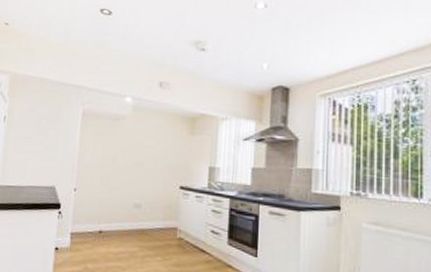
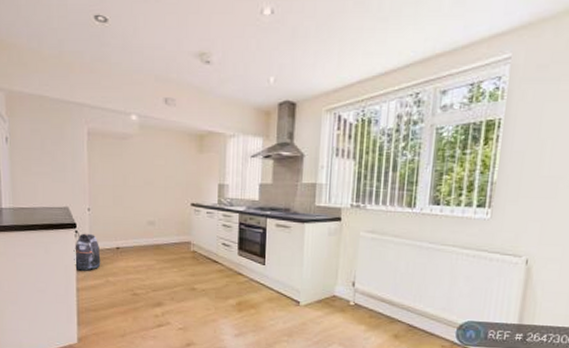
backpack: none [53,214,82,256] -> present [73,233,101,271]

